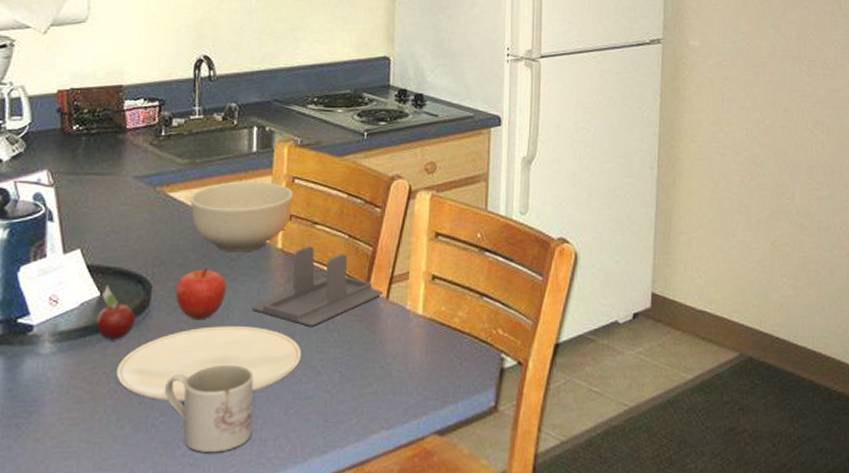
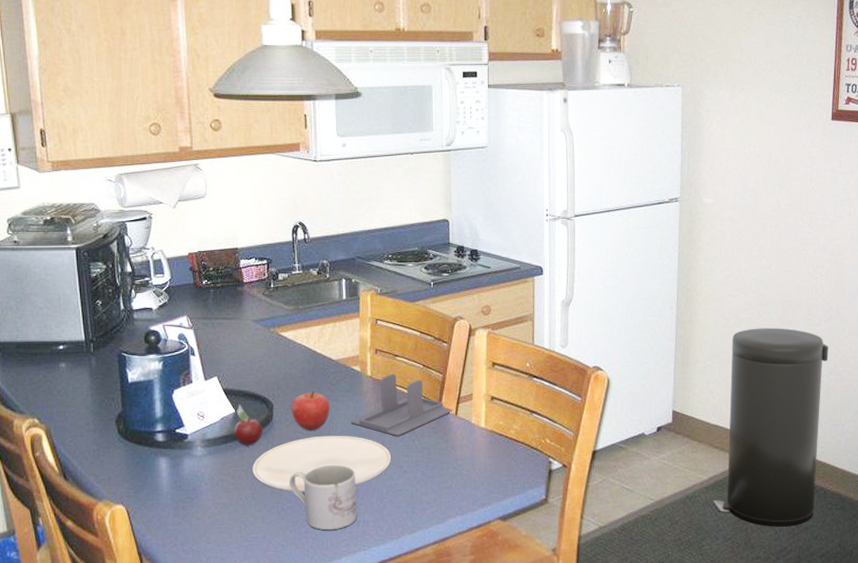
bowl: present [189,181,294,253] -> none [297,322,378,379]
pedal bin: none [699,193,831,438] -> present [713,328,828,527]

